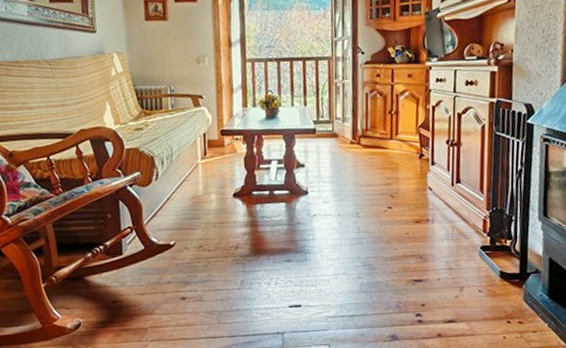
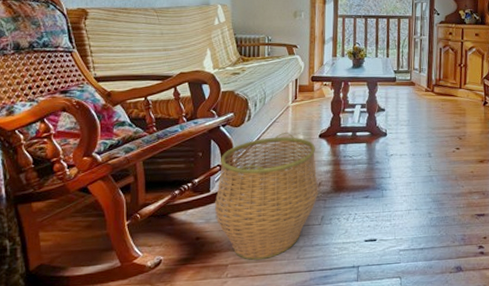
basket: none [128,192,236,324] -> present [214,132,318,260]

